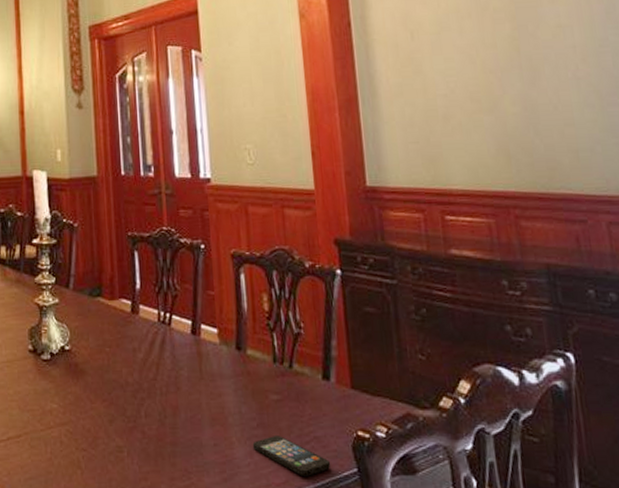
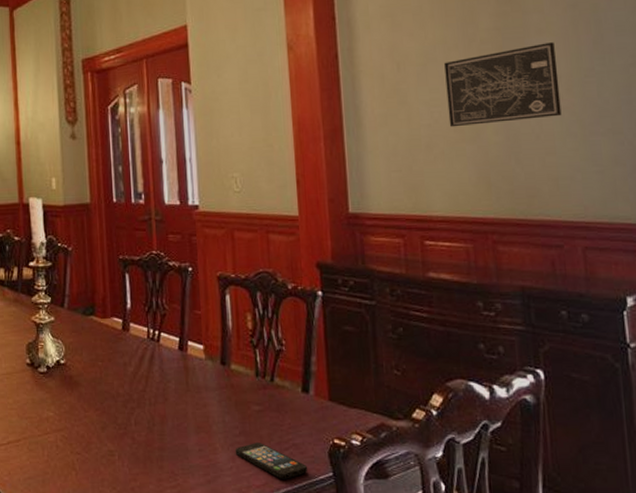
wall art: none [458,11,578,98] -> present [444,42,562,127]

